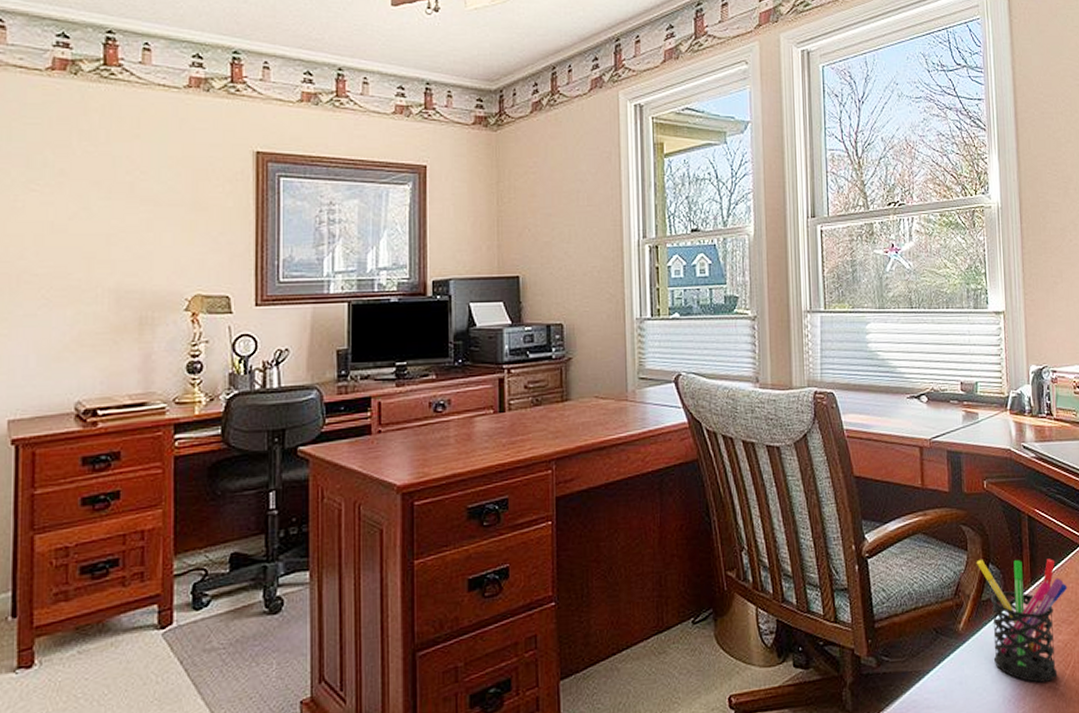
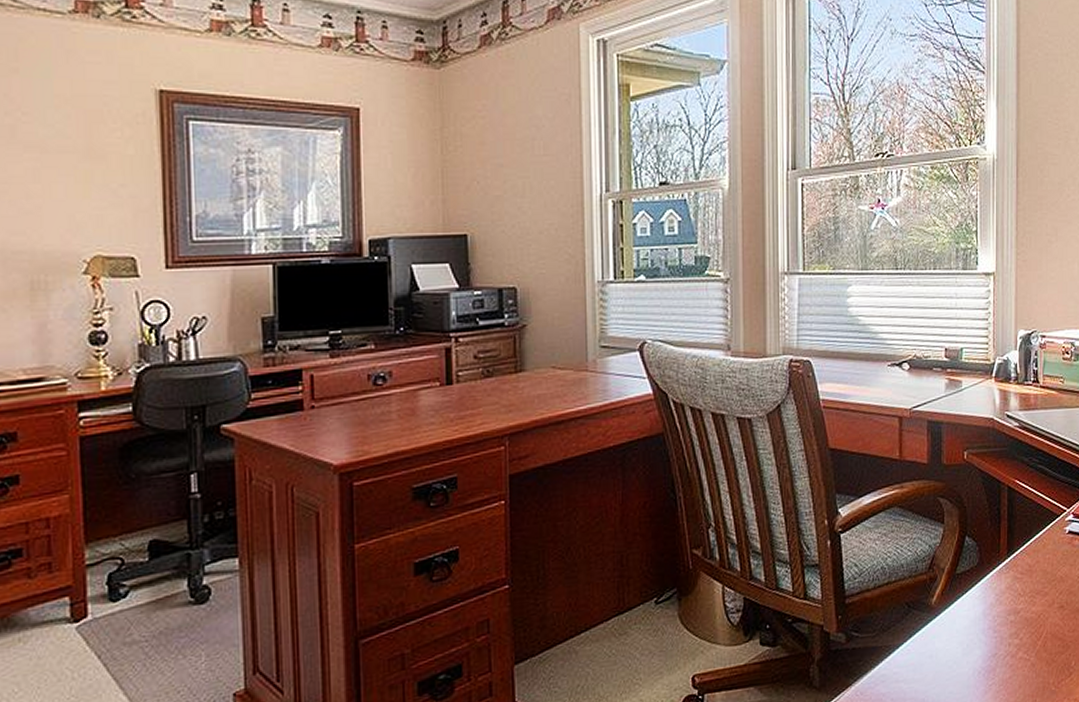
pen holder: present [976,559,1068,683] -> none [952,530,1044,654]

